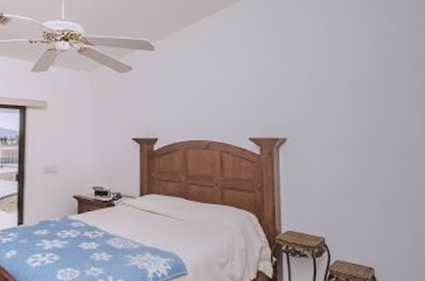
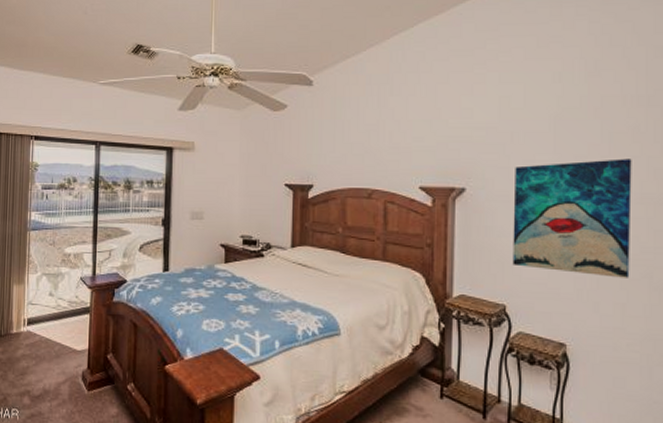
wall art: none [324,111,417,209] -> present [512,159,632,278]

